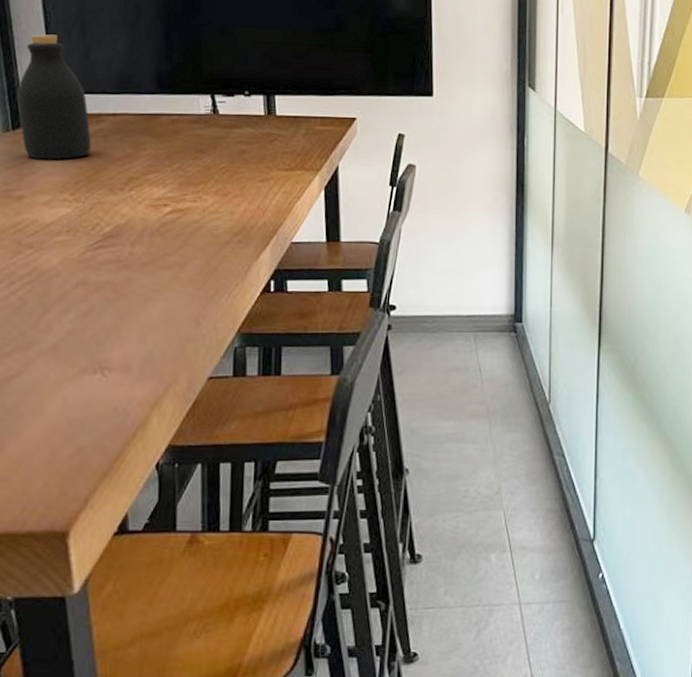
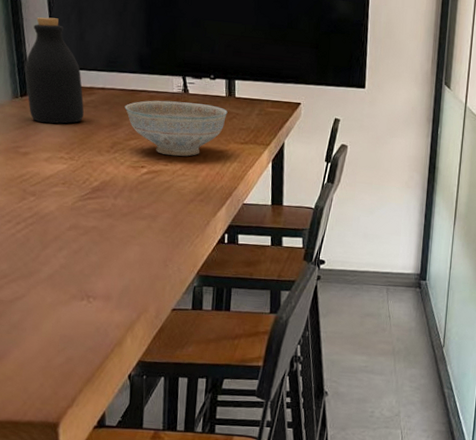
decorative bowl: none [141,124,268,190] -> present [125,100,228,157]

